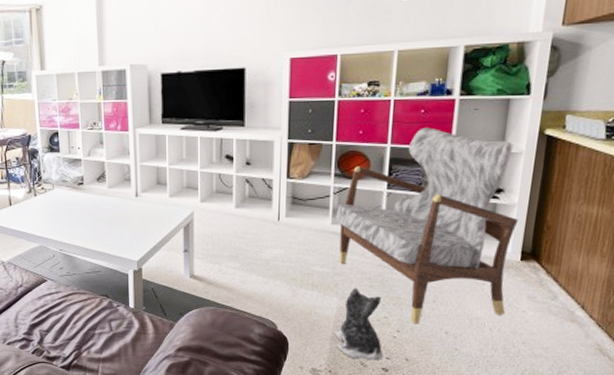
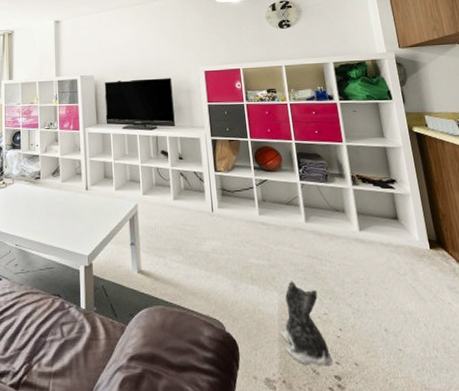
armchair: present [334,127,519,323] -> none [260,126,434,320]

